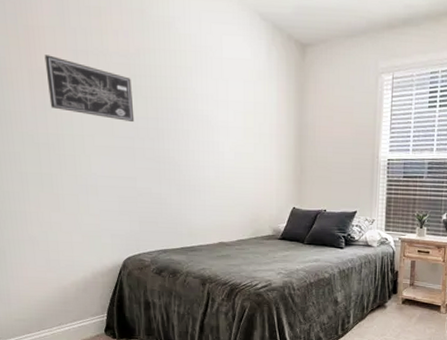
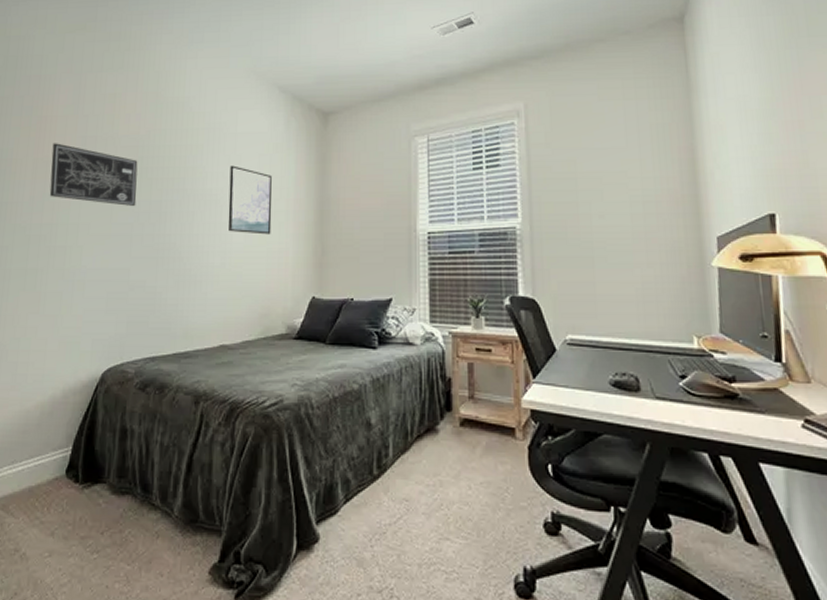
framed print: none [218,89,258,154] -> present [228,165,272,235]

